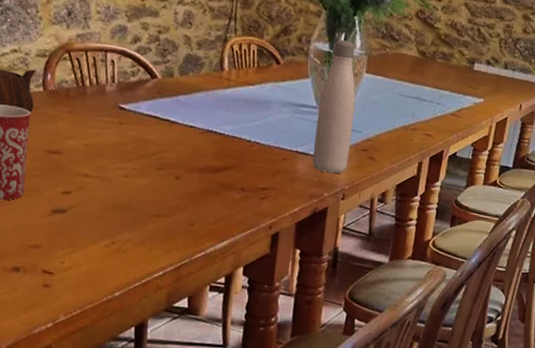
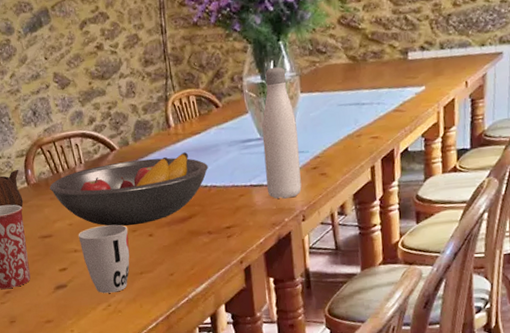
fruit bowl: none [70,89,256,164] -> present [50,152,208,226]
cup: none [92,154,152,231] -> present [78,224,130,294]

